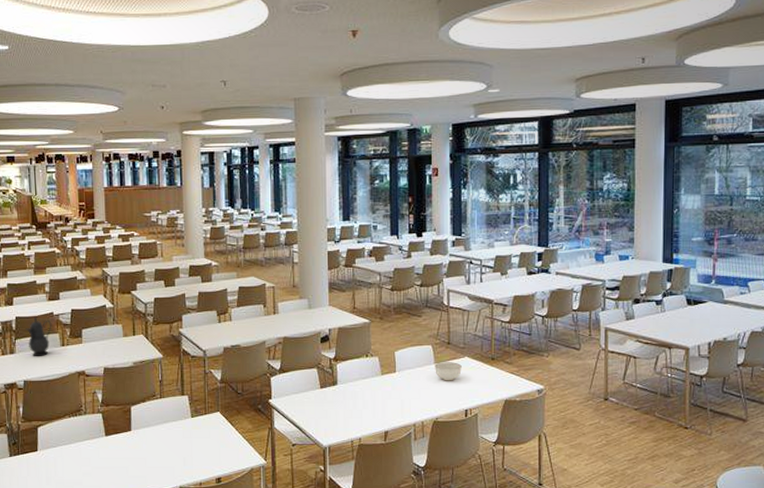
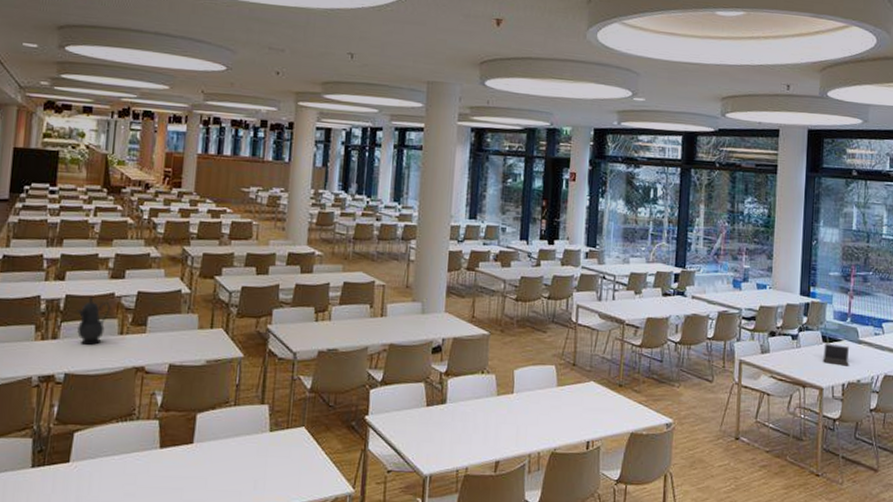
bowl: present [435,362,462,381] -> none [557,385,587,408]
laptop computer: none [688,306,715,326] -> present [823,344,849,366]

